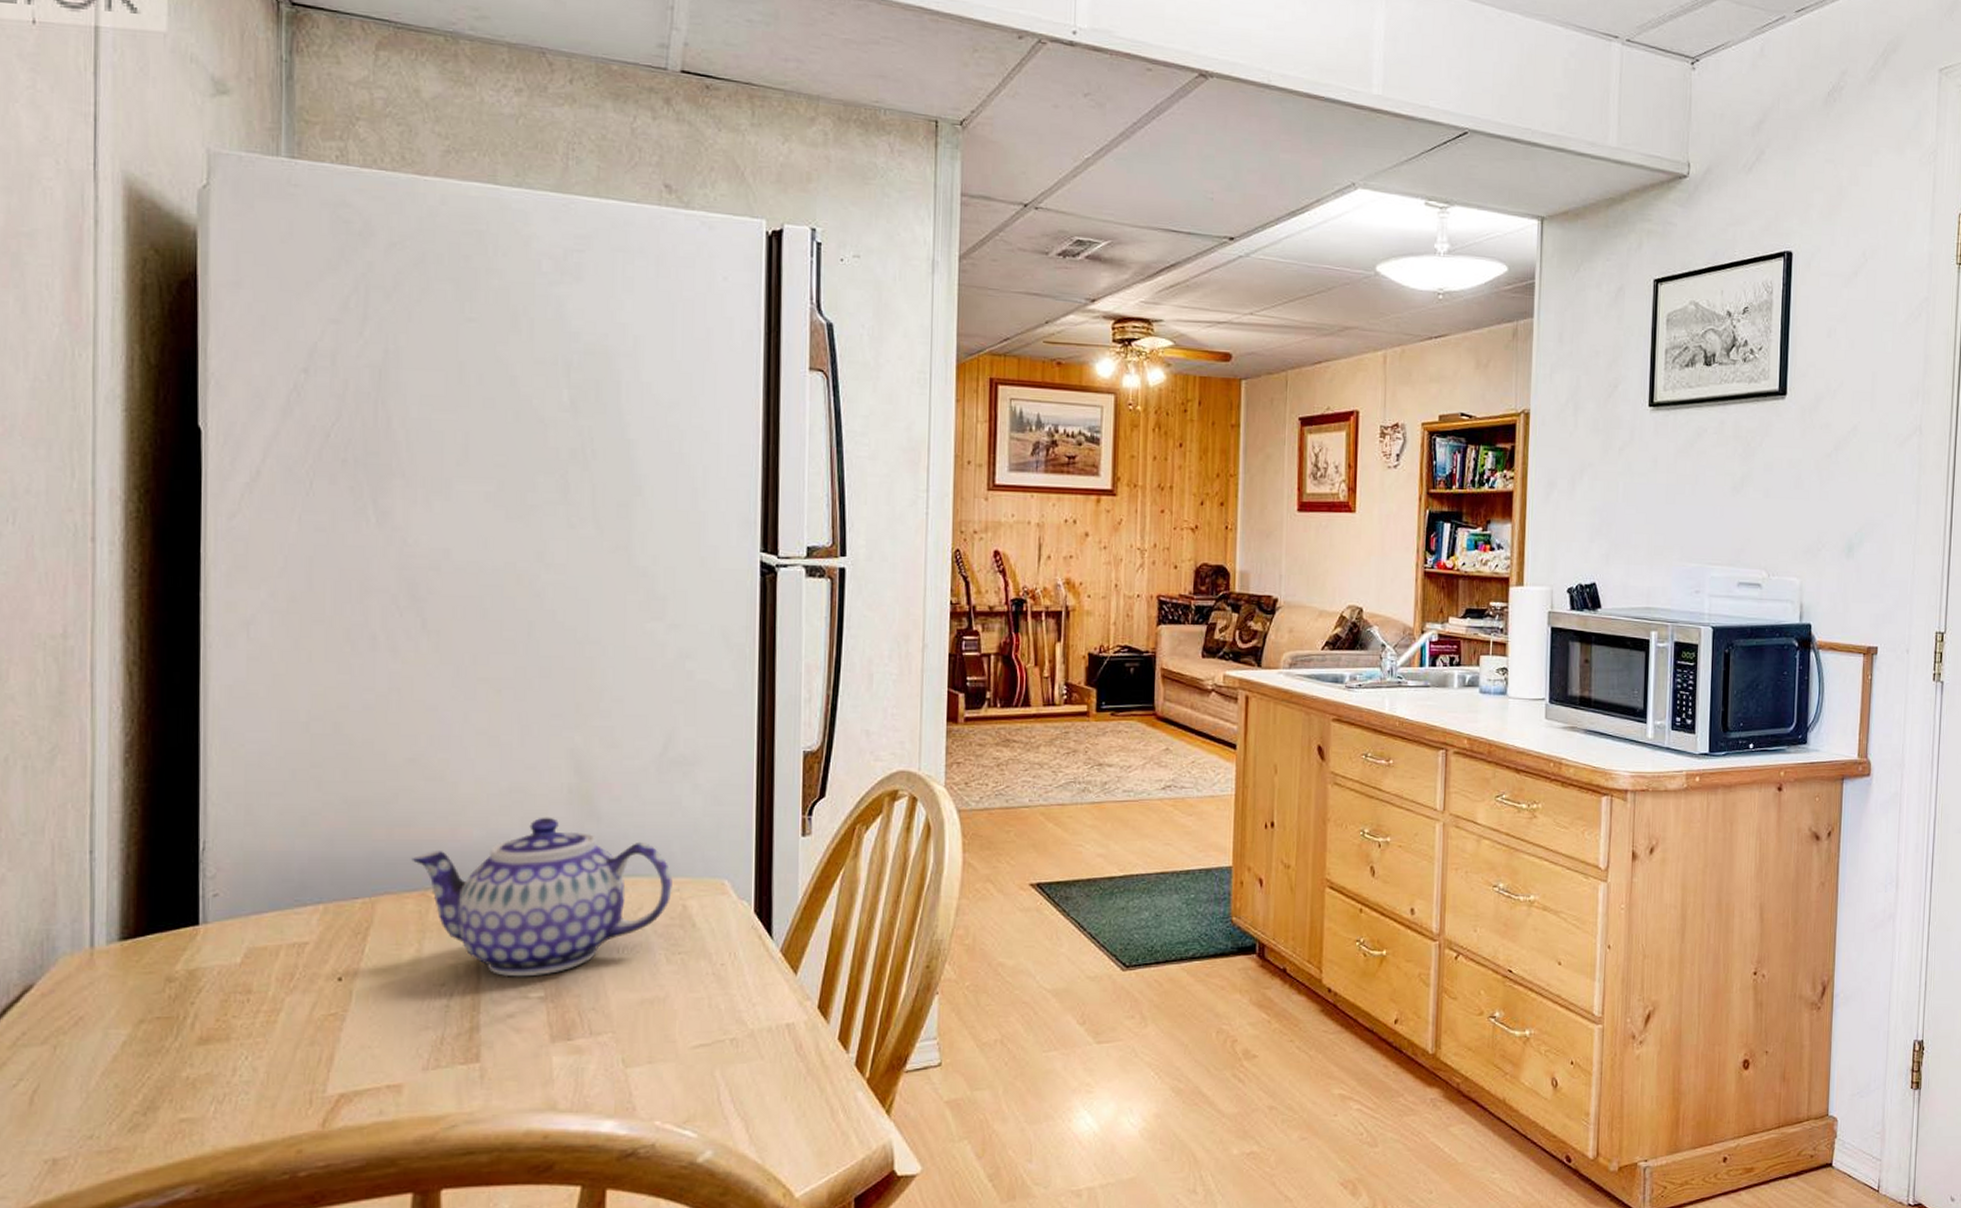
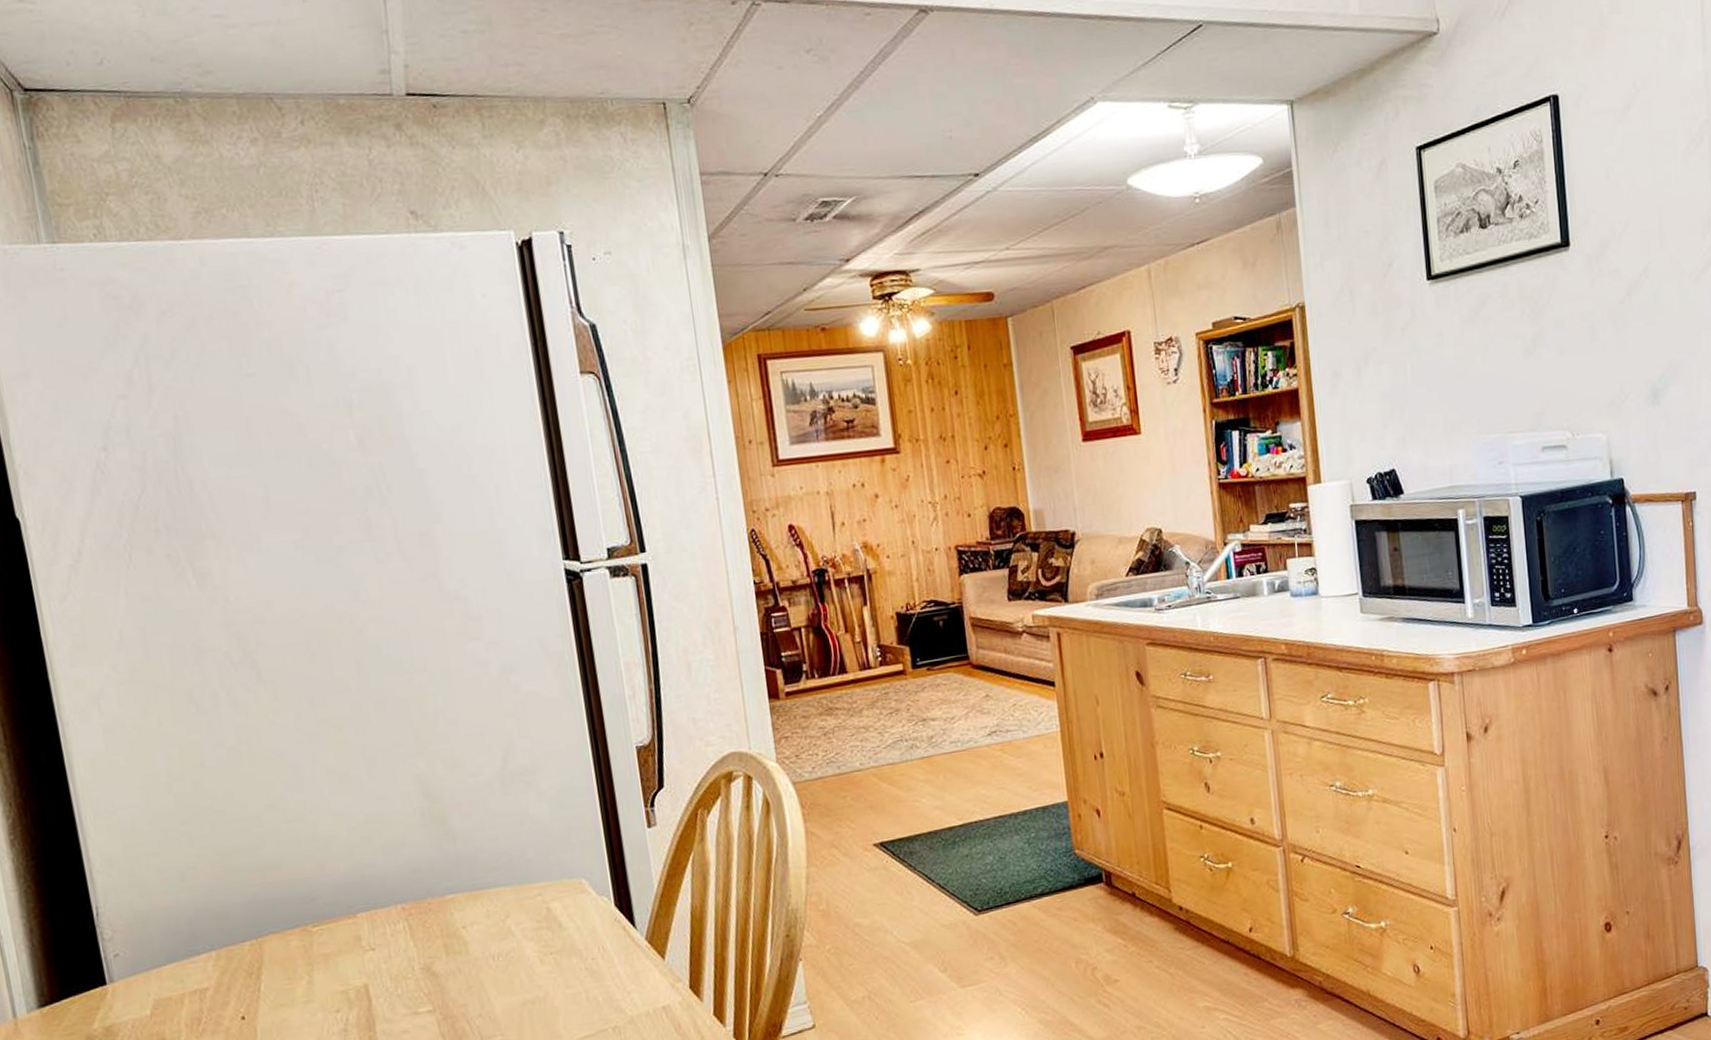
teapot: present [411,817,673,977] -> none [288,841,535,996]

